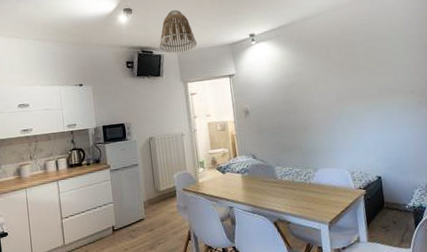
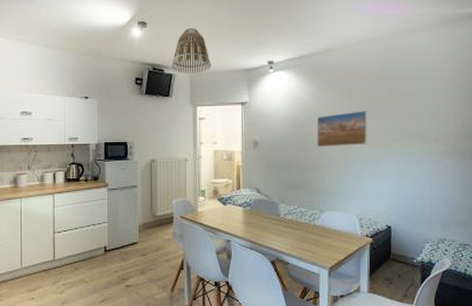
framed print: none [300,71,350,110] -> present [316,111,368,147]

